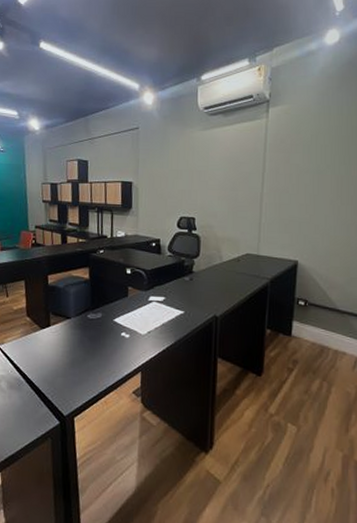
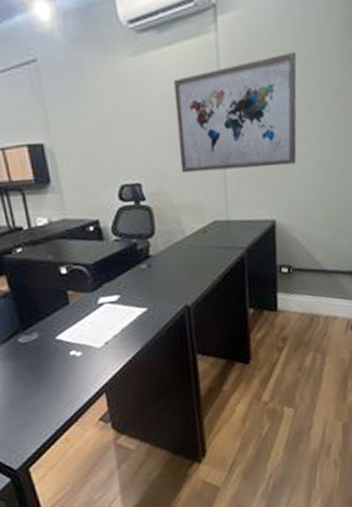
wall art: none [226,136,328,220] -> present [174,51,297,174]

